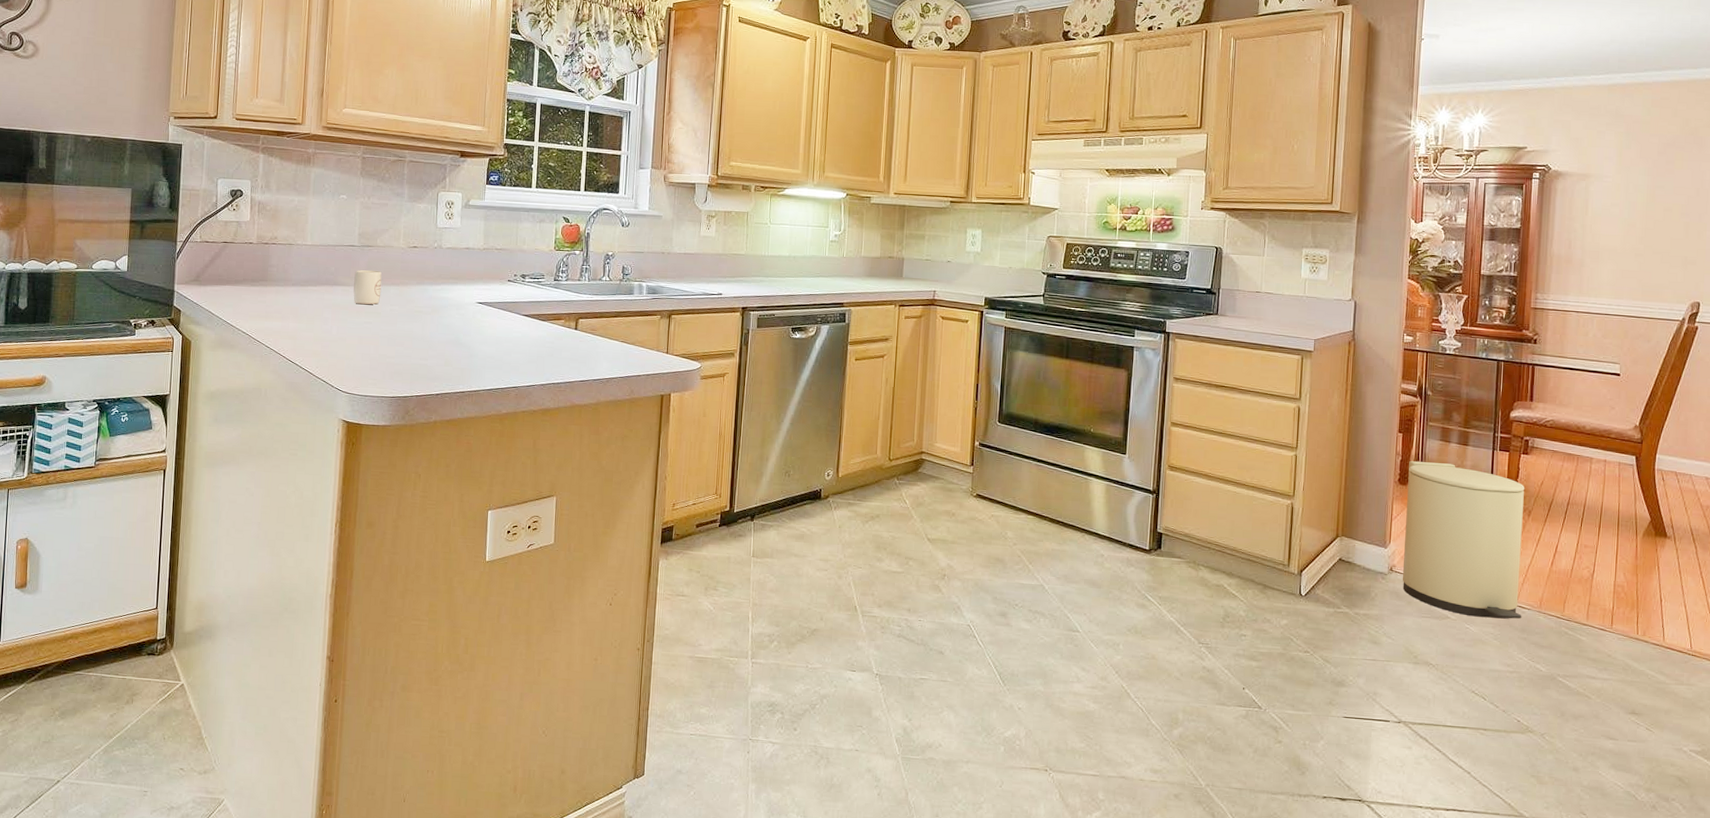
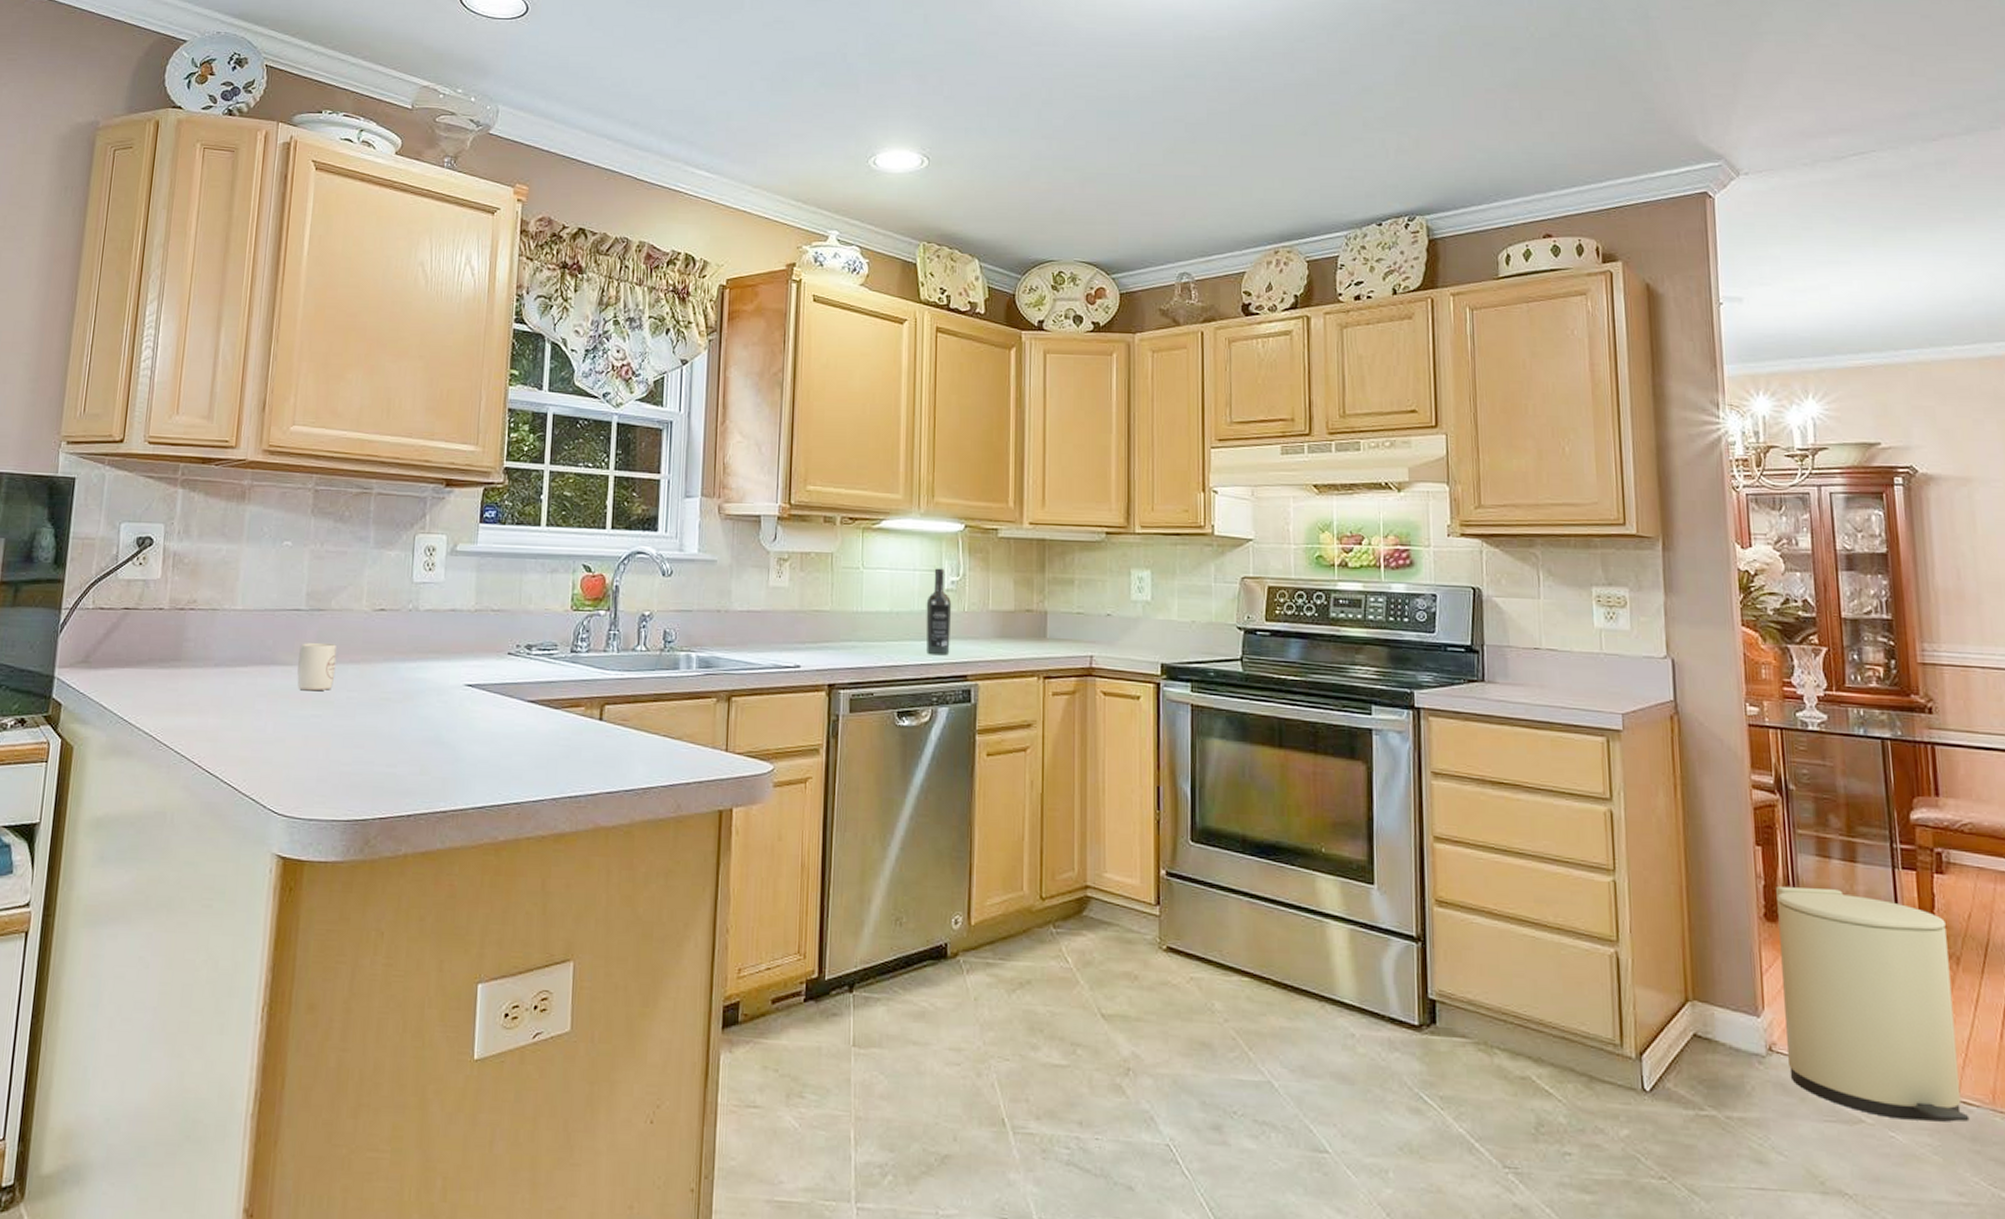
wine bottle: none [814,225,835,289] -> present [925,568,952,656]

